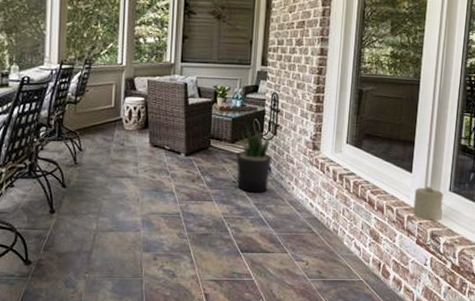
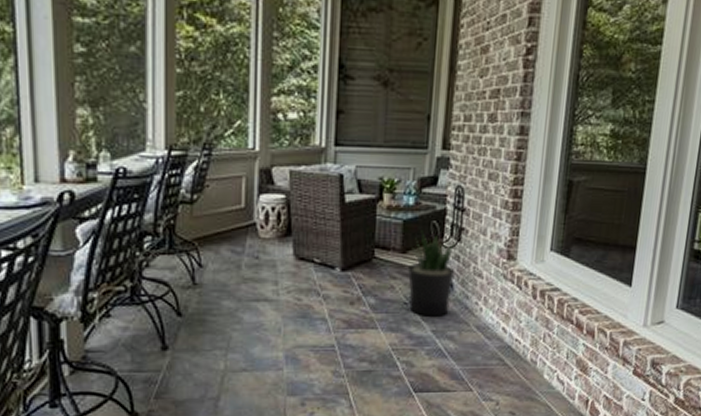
candle: present [413,186,444,222] -> none [630,302,669,347]

